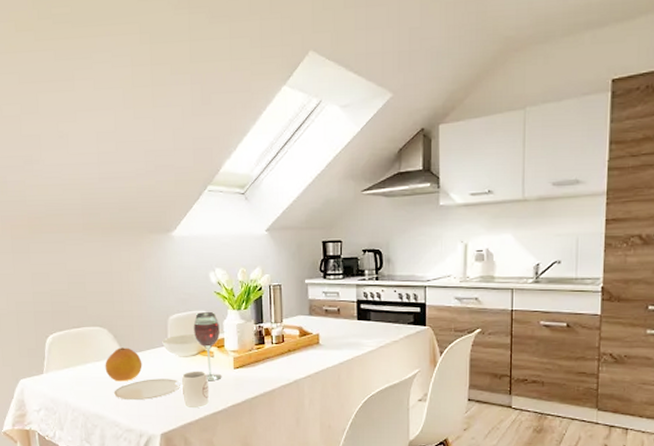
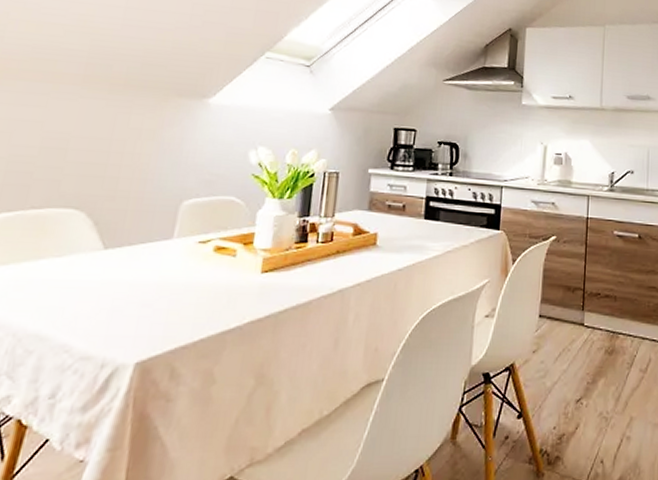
fruit: present [105,347,142,382] -> none [67,239,129,287]
plate: present [113,379,181,401] -> none [72,283,182,314]
bowl: present [162,334,207,357] -> none [165,225,229,256]
mug: present [182,371,210,409] -> none [181,274,223,326]
wineglass: present [193,311,221,382] -> none [213,198,252,289]

